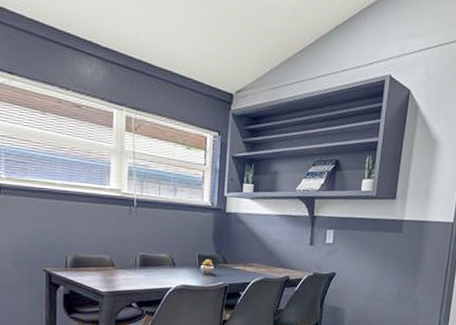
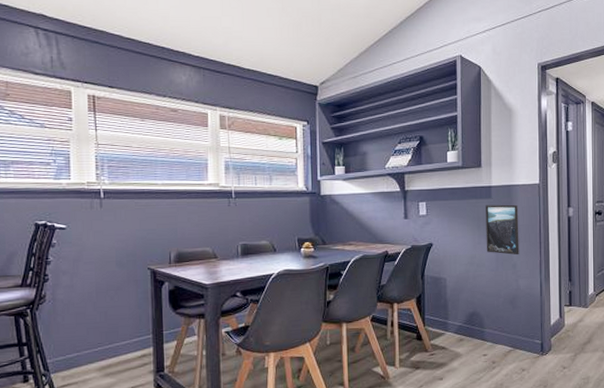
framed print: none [389,239,429,293] -> present [485,204,519,255]

